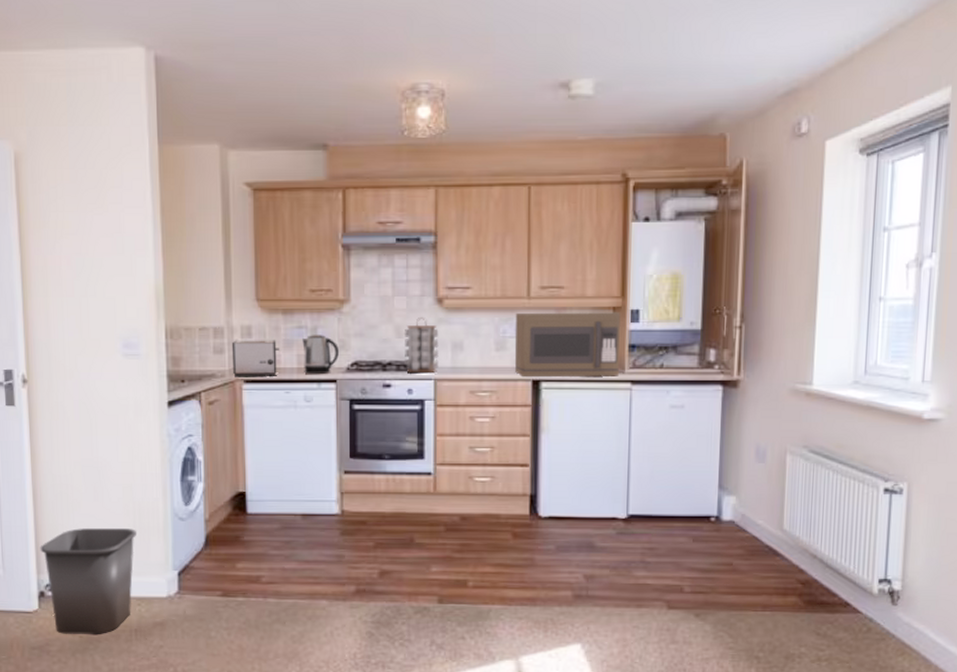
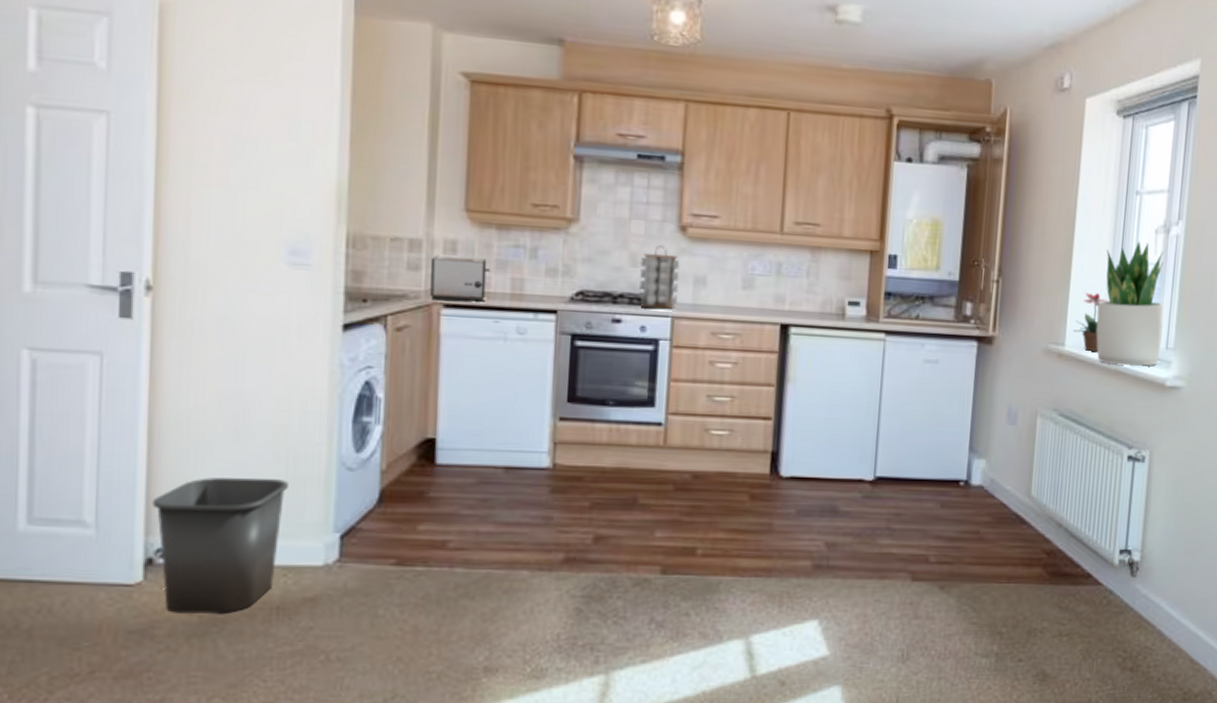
kettle: present [302,335,340,374] -> none [518,256,563,303]
microwave: present [514,312,620,376] -> none [762,248,878,326]
potted flower: none [821,332,856,388] -> present [1073,292,1107,351]
planter: none [845,277,919,401] -> present [1096,241,1164,367]

